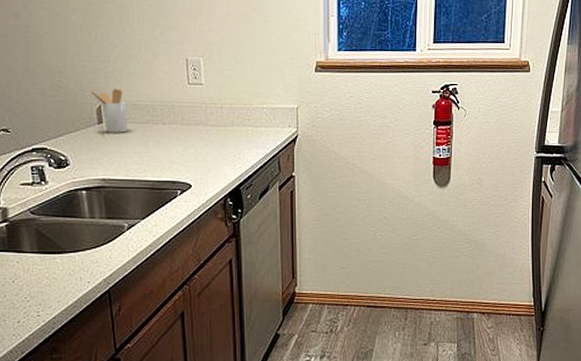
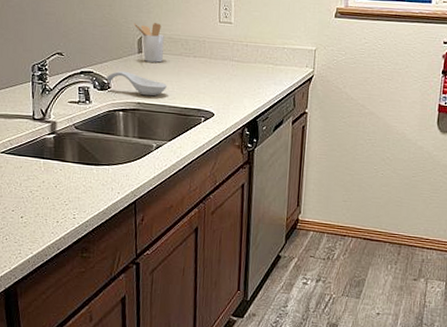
spoon rest: none [60,145,136,171] -> present [104,70,168,96]

